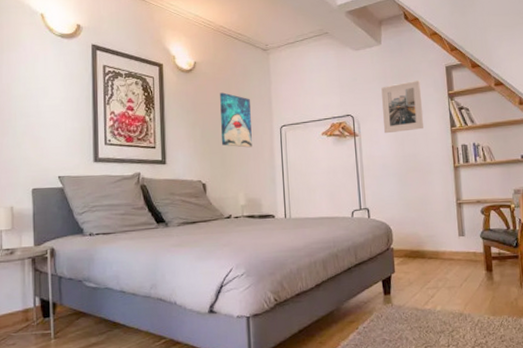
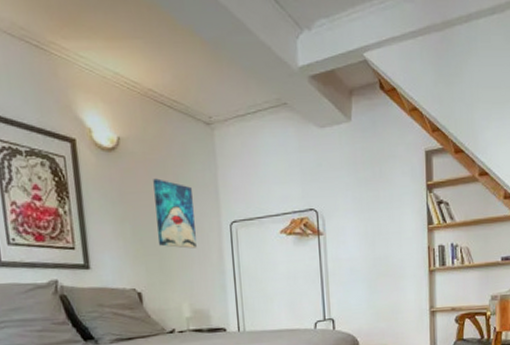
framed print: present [381,79,425,134] -> none [350,166,398,232]

